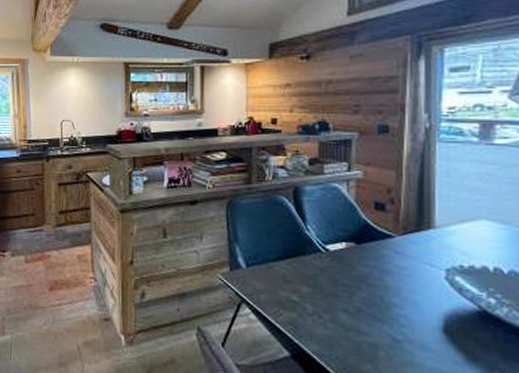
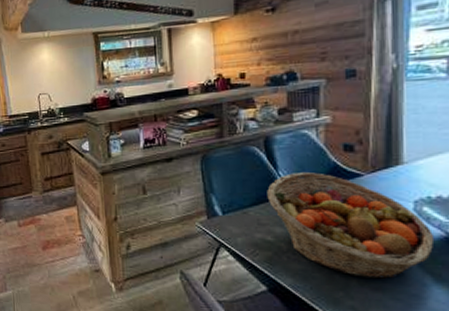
fruit basket: none [294,228,468,353] -> present [267,172,435,279]

